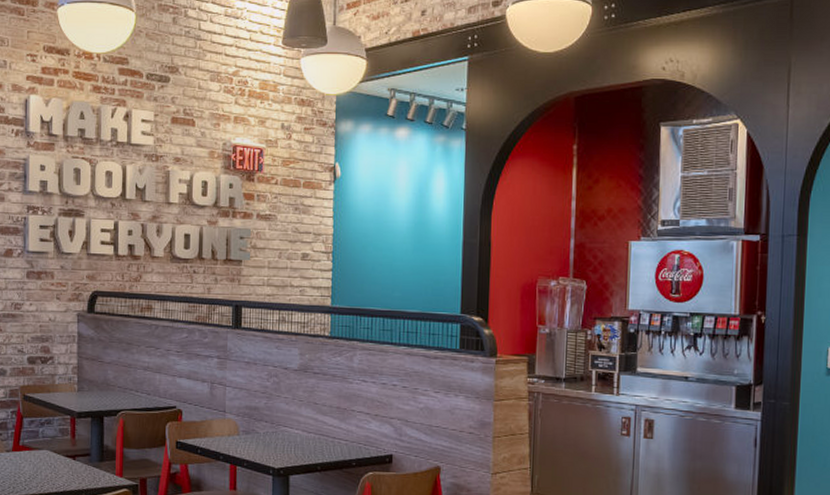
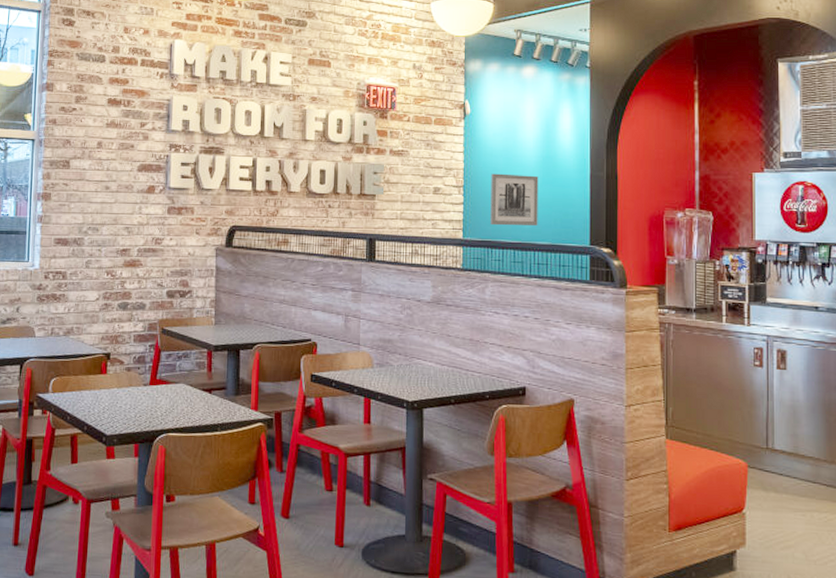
wall art: none [359,239,410,293] -> present [490,173,539,226]

